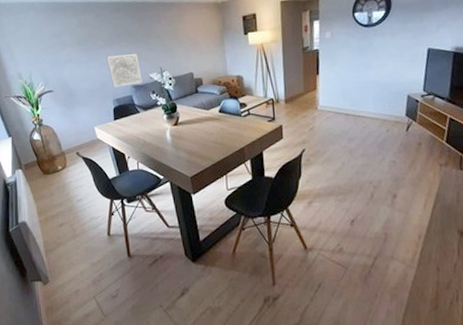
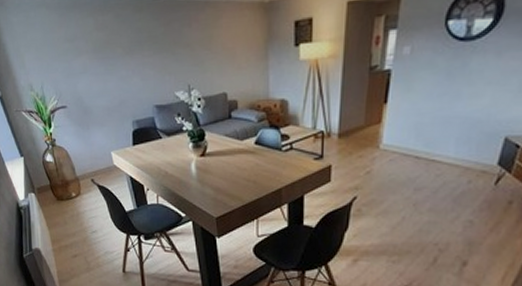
wall art: present [106,54,142,88] -> none [126,66,166,107]

